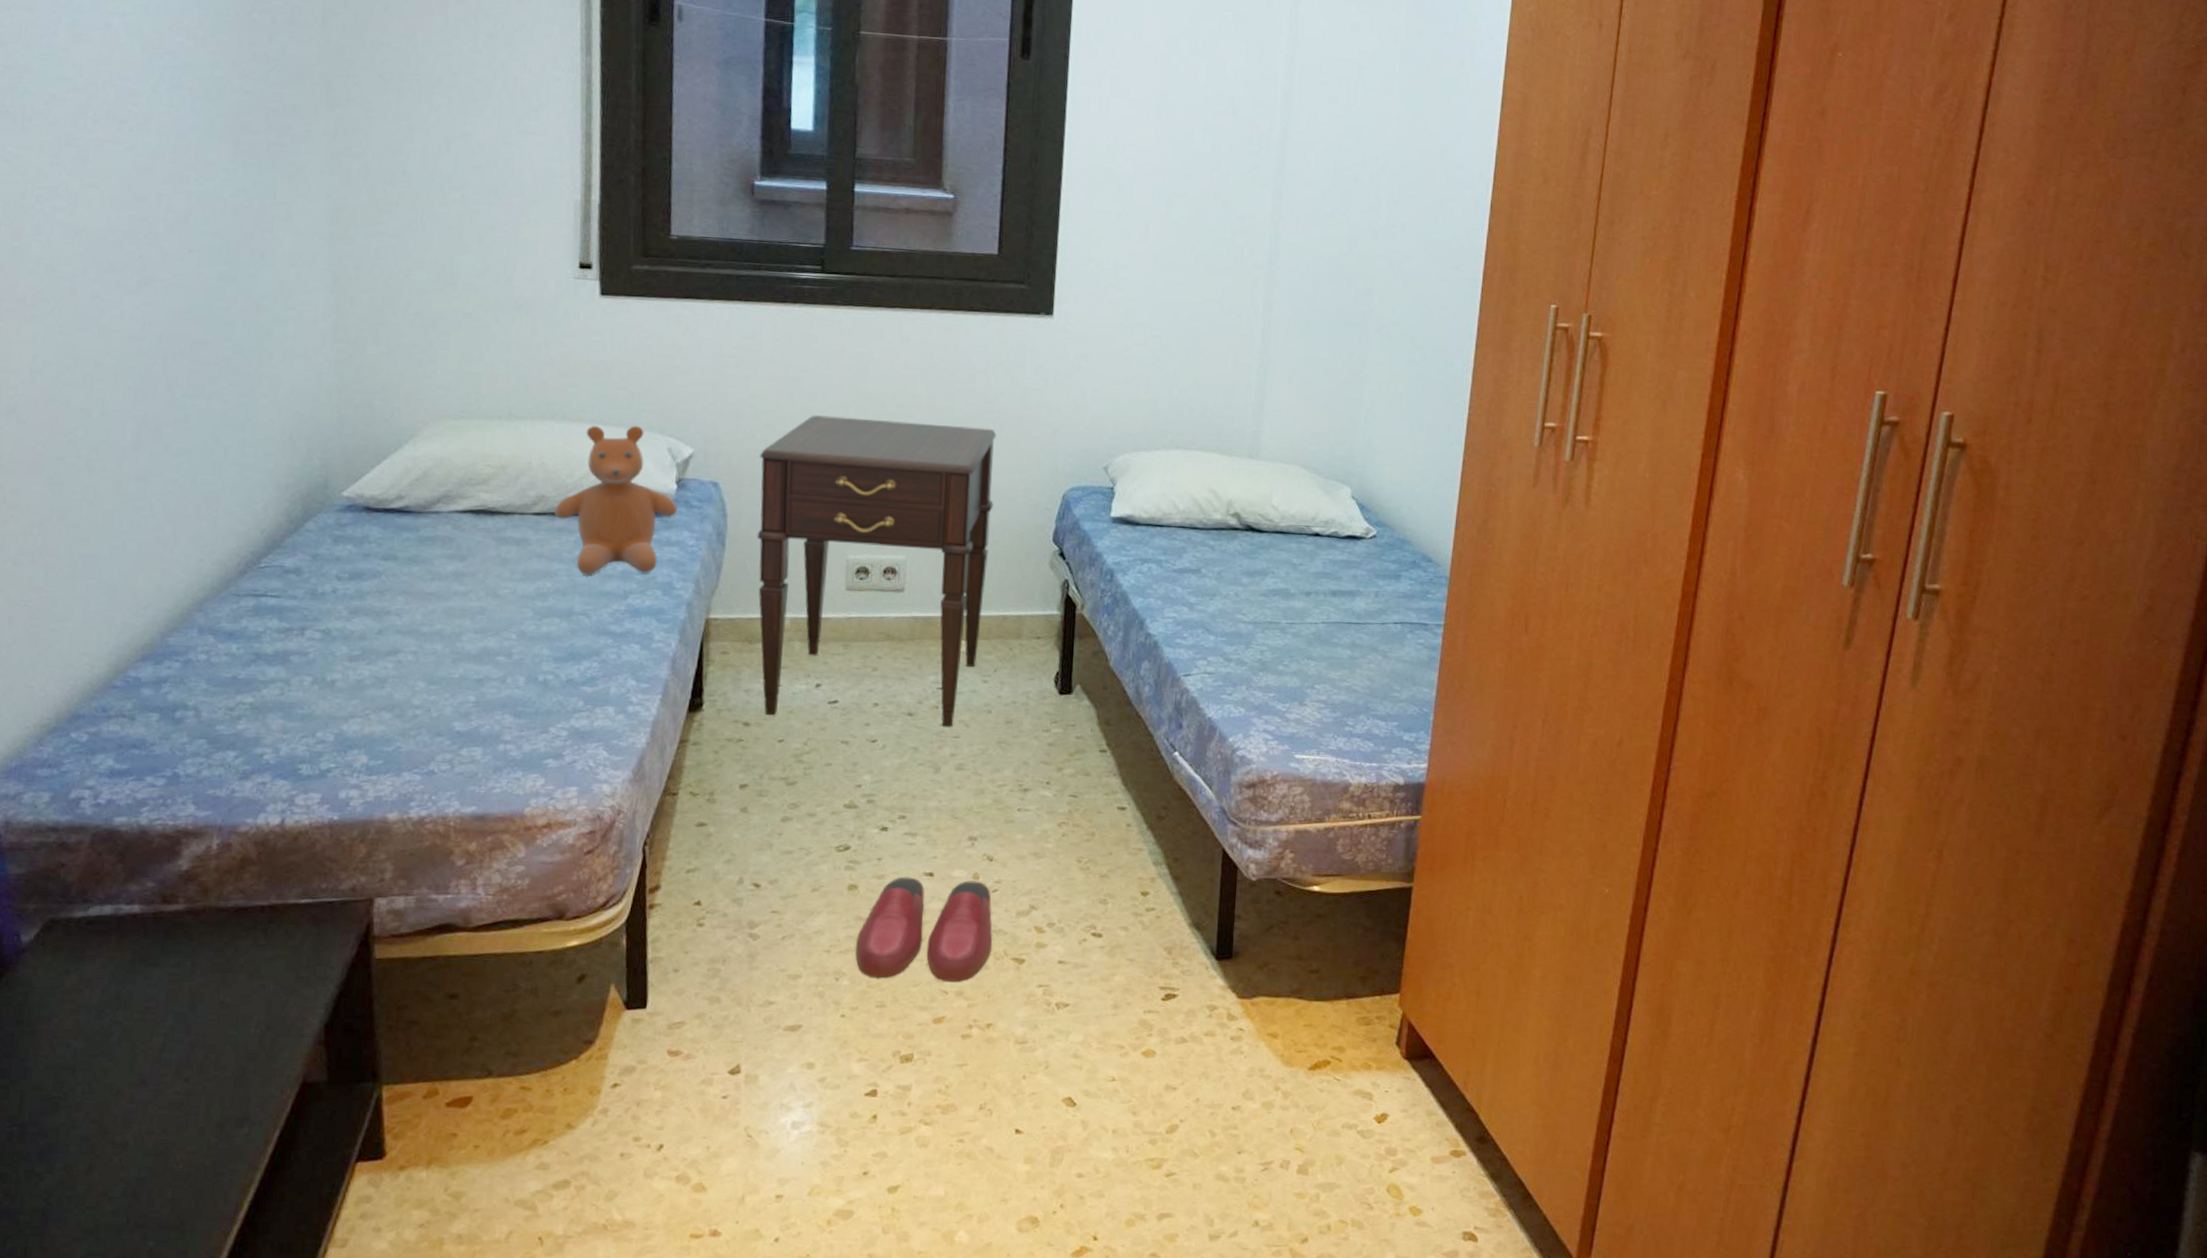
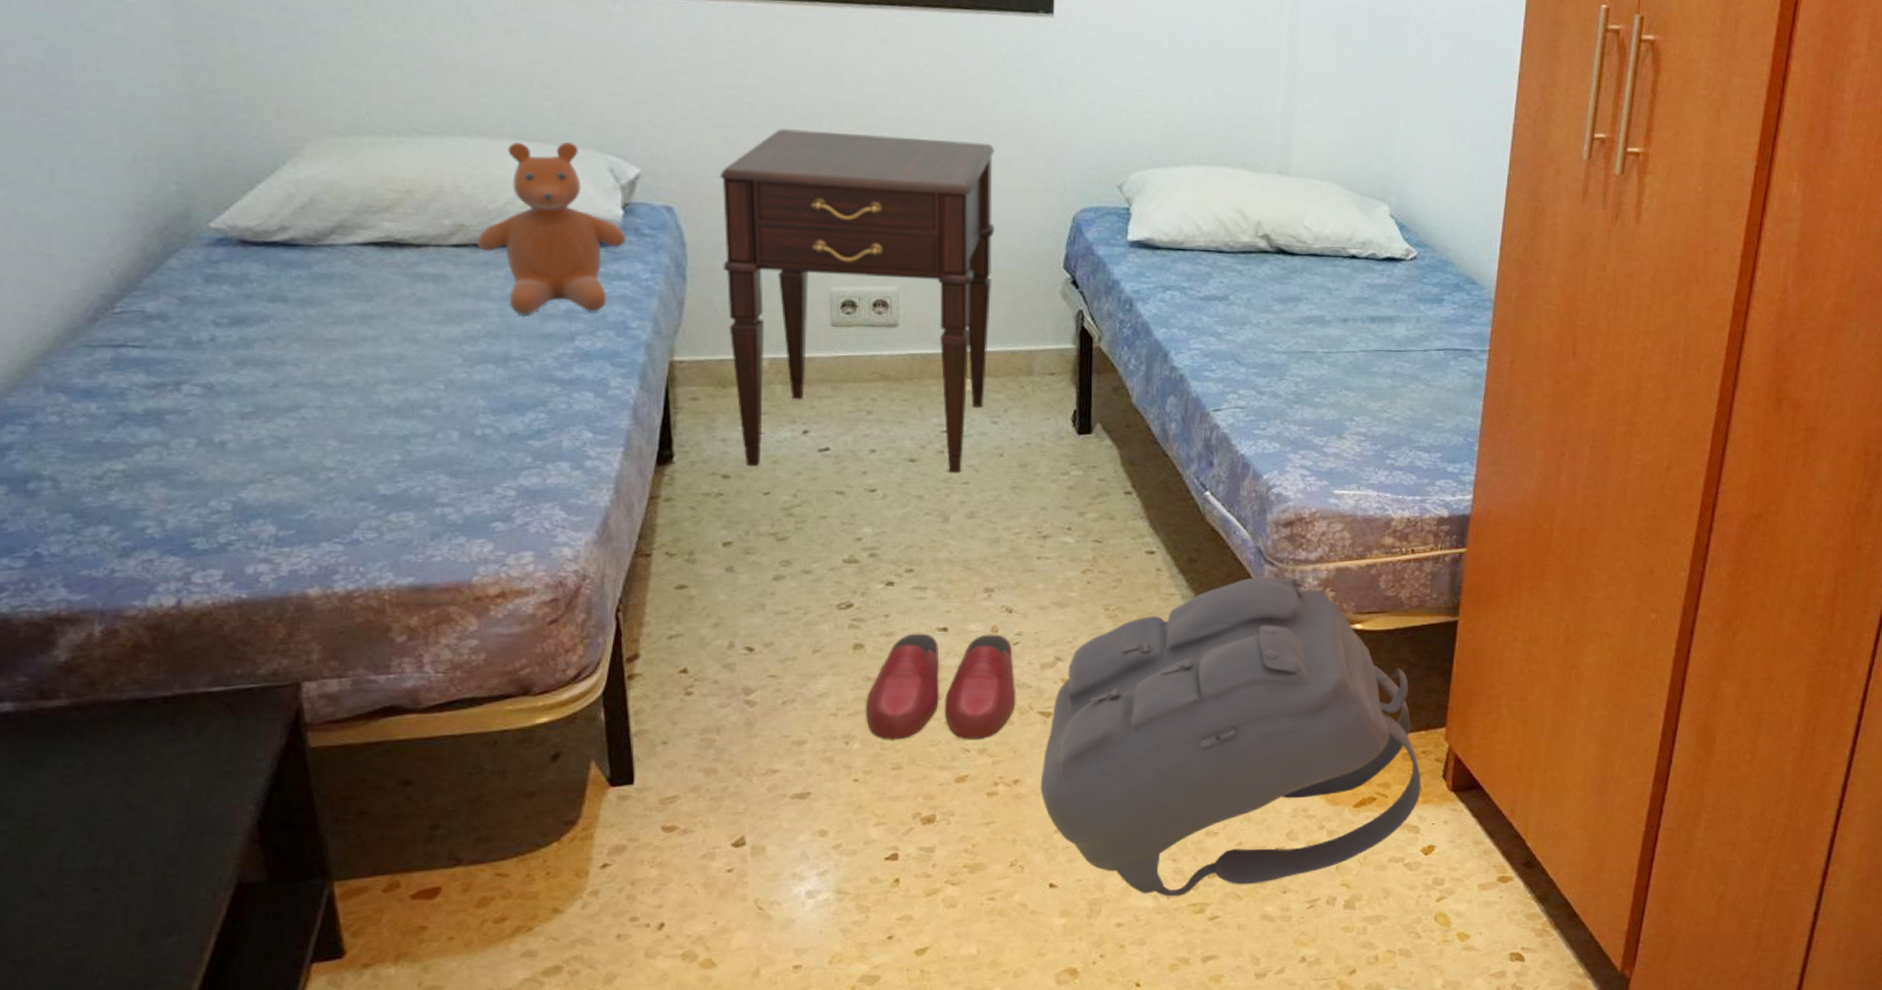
backpack: none [1010,836,1375,1151] -> present [1040,577,1422,897]

